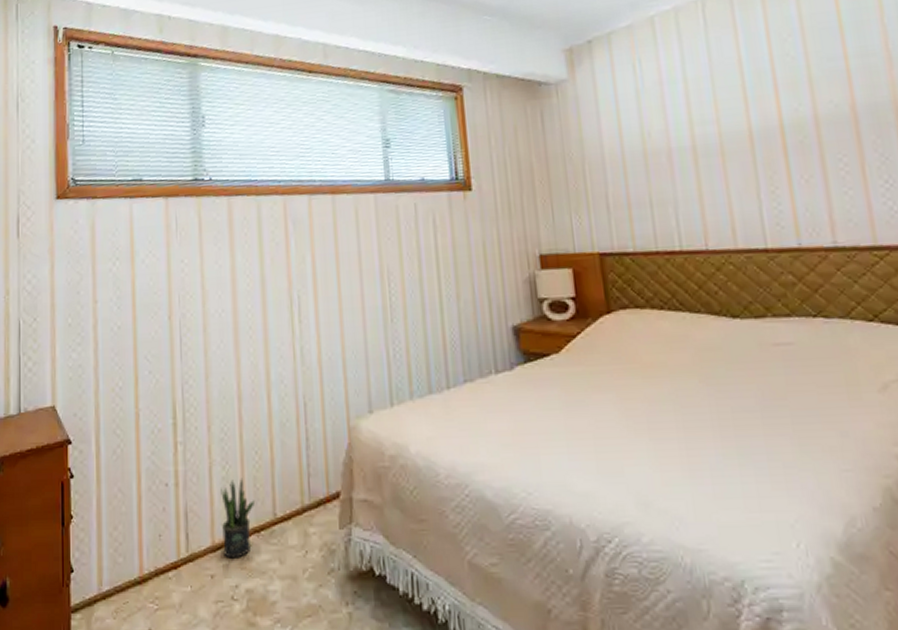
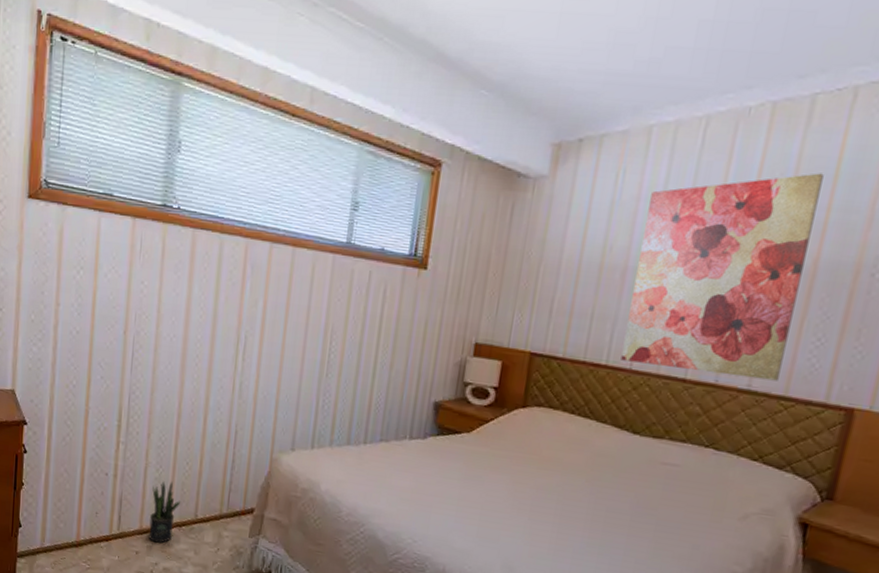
wall art: none [672,27,862,243] -> present [621,173,824,381]

